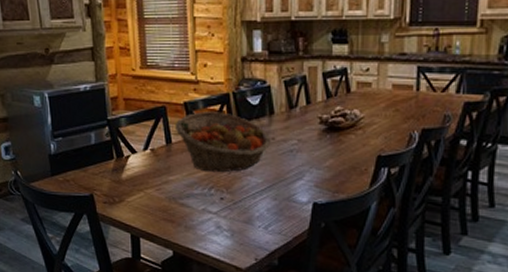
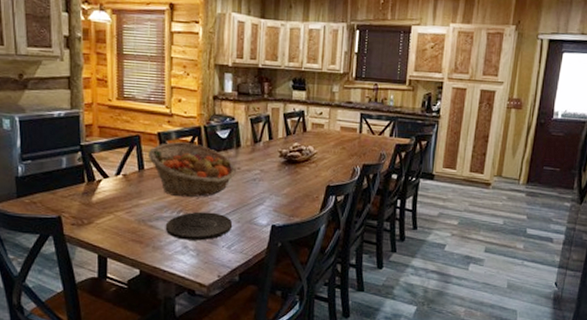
plate: none [196,188,269,220] -> present [165,211,233,241]

